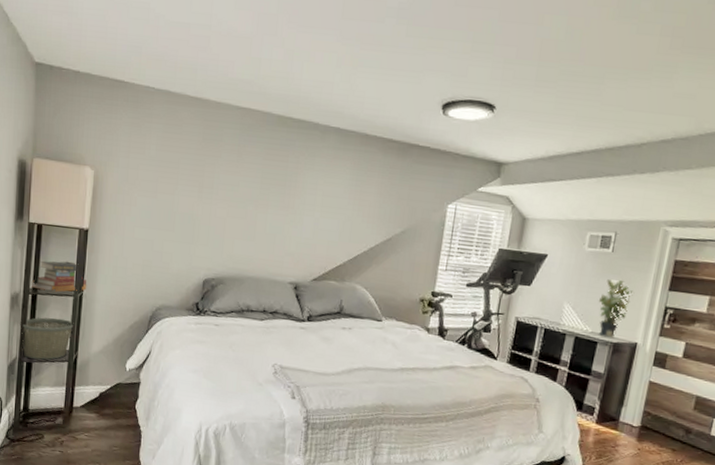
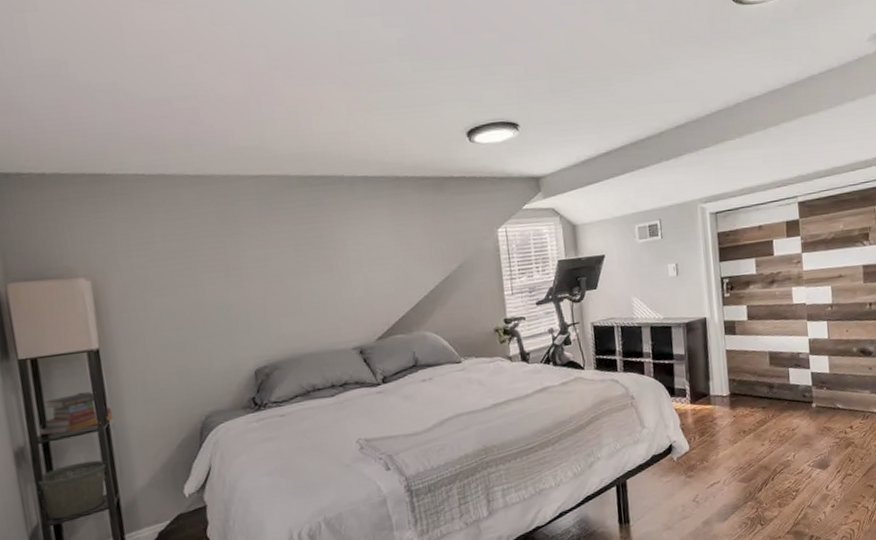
potted plant: present [599,279,632,338] -> none [662,263,689,321]

